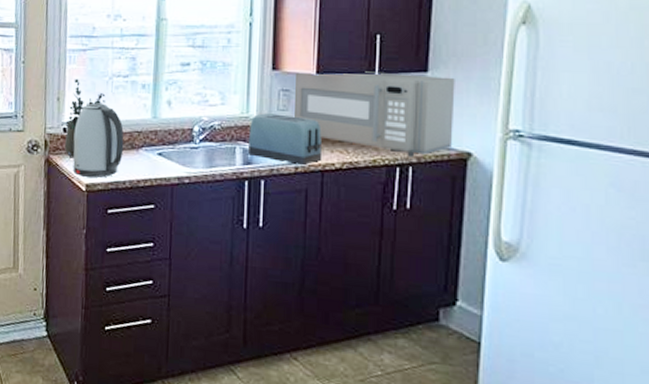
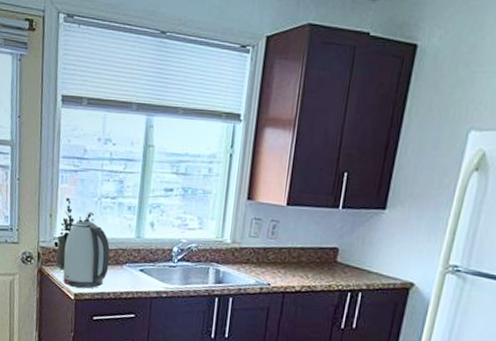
toaster: present [247,113,323,166] -> none [219,238,287,287]
microwave: present [295,71,455,157] -> none [264,204,409,284]

